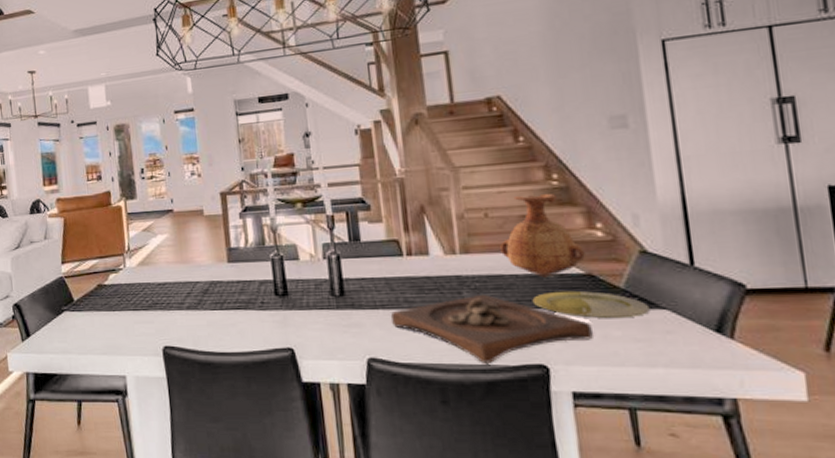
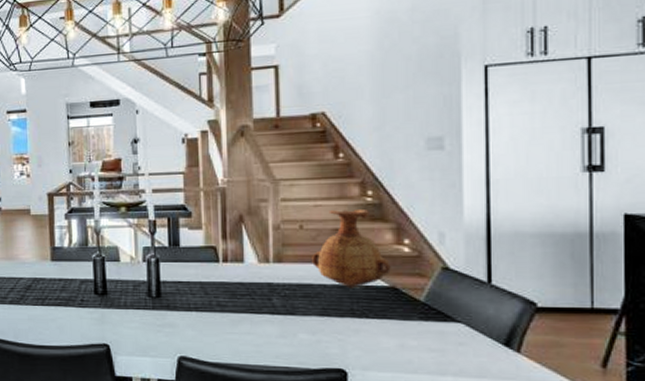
wooden tray: present [390,294,593,363] -> none [202,301,390,366]
plate: present [532,290,650,319] -> none [337,301,446,330]

